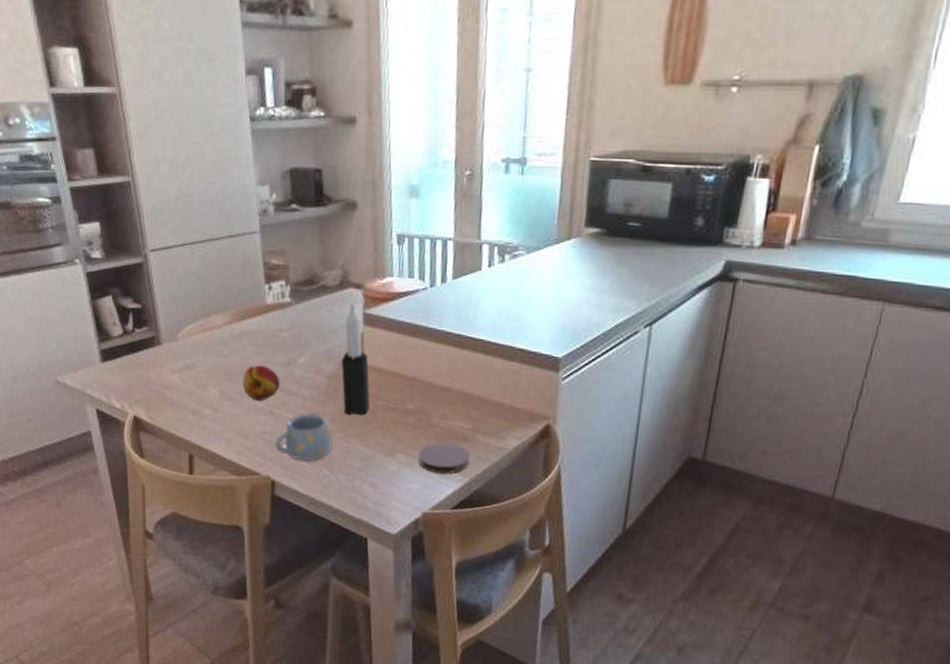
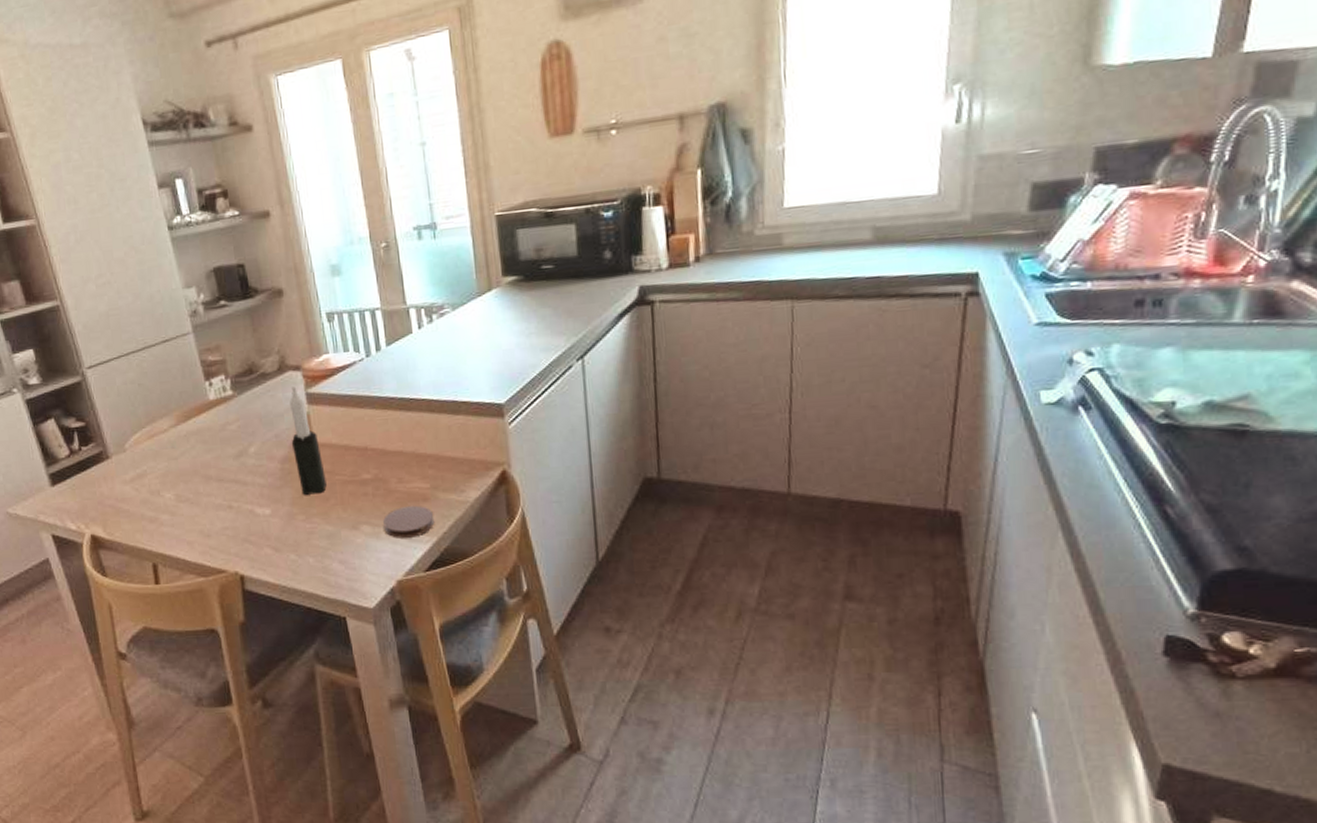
fruit: present [242,365,280,401] -> none [196,461,235,497]
mug: present [275,414,332,461] -> none [238,500,296,551]

